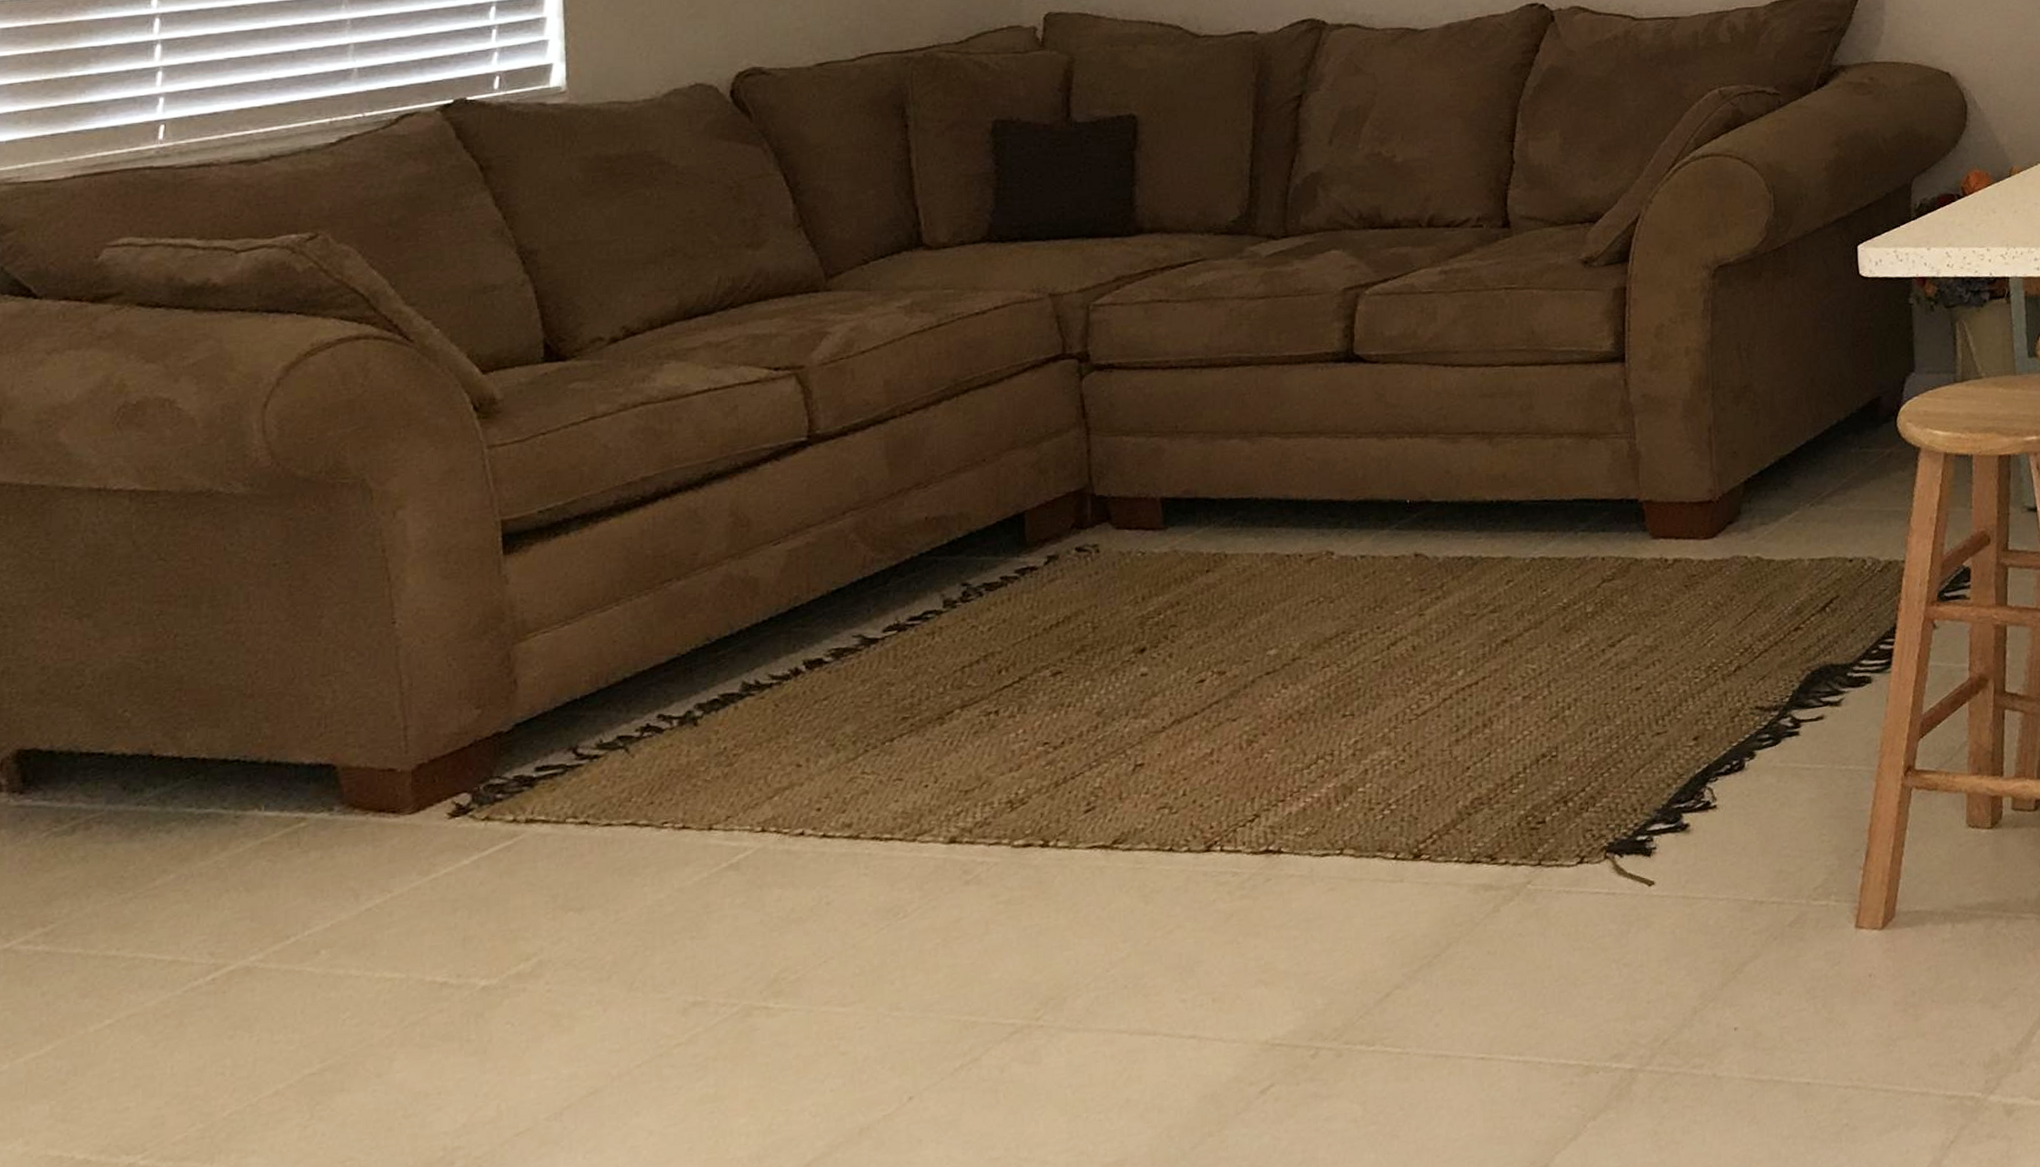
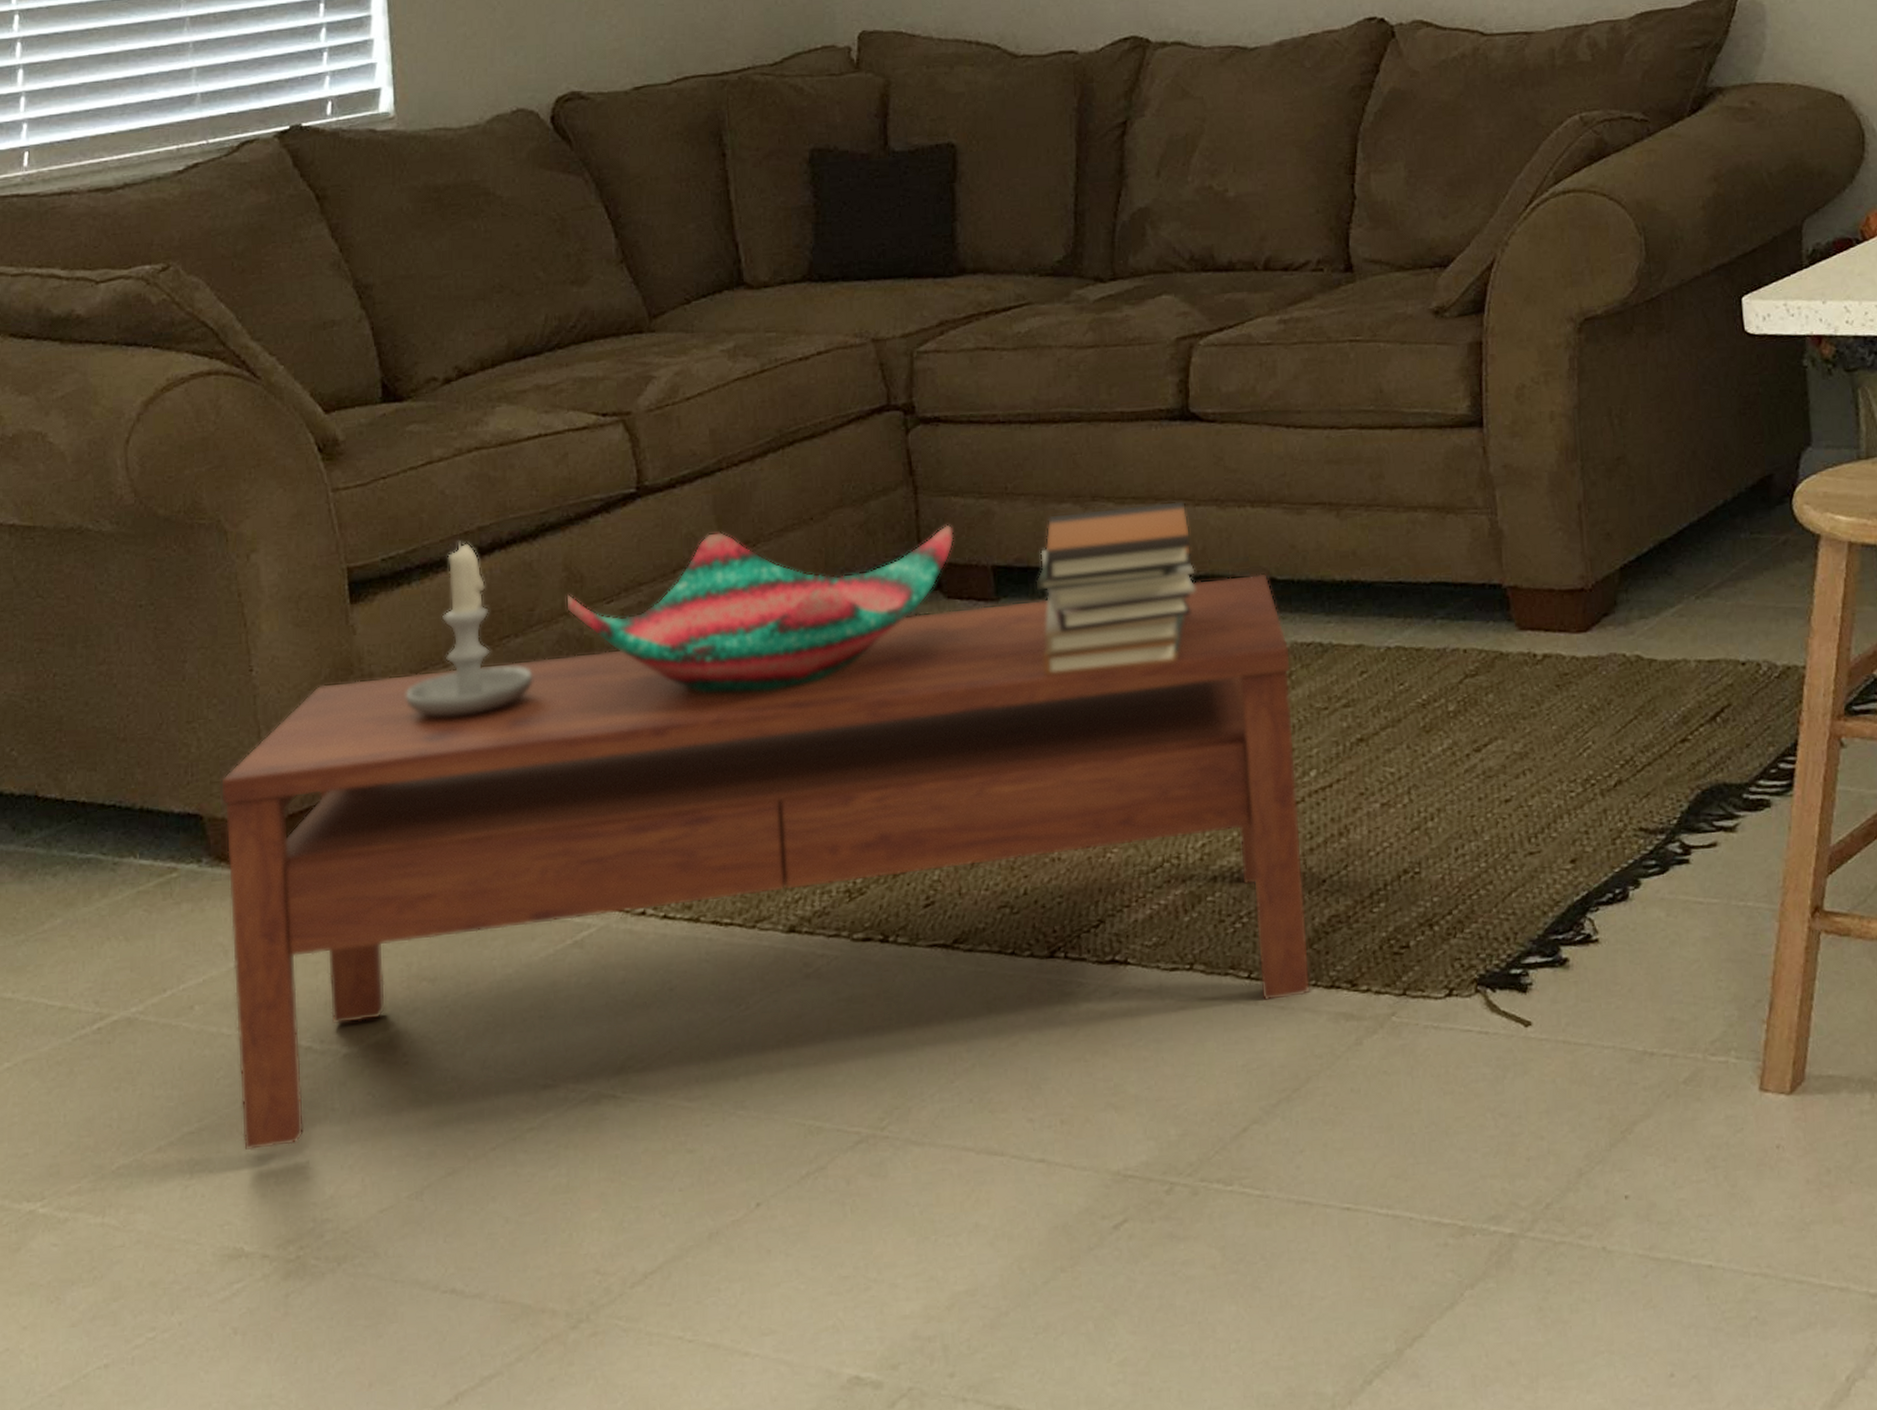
coffee table: none [356,496,1454,1087] -> present [220,573,1311,1151]
candle: none [560,491,695,659] -> present [406,541,533,717]
decorative bowl: none [732,461,1124,625] -> present [567,524,954,693]
book stack: none [1202,433,1356,597] -> present [1035,500,1196,677]

